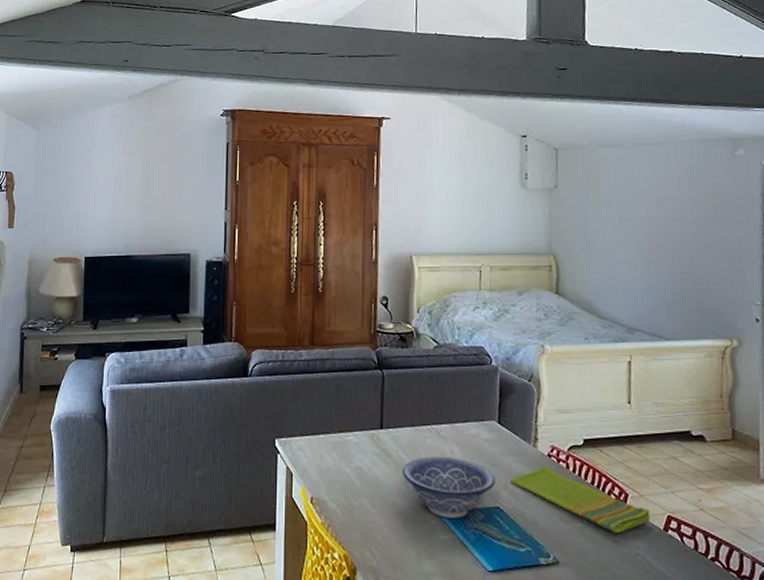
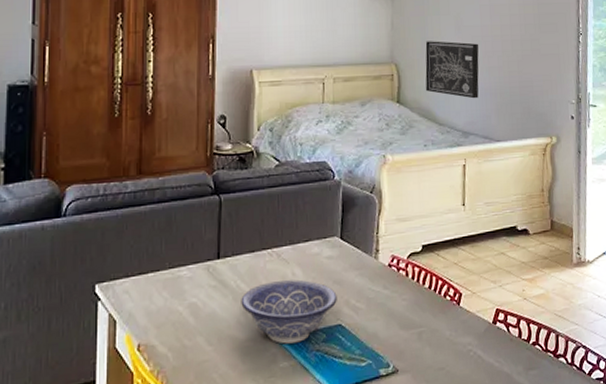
dish towel: present [511,466,651,533] -> none [352,277,481,333]
wall art: none [585,233,646,294] -> present [425,41,479,99]

